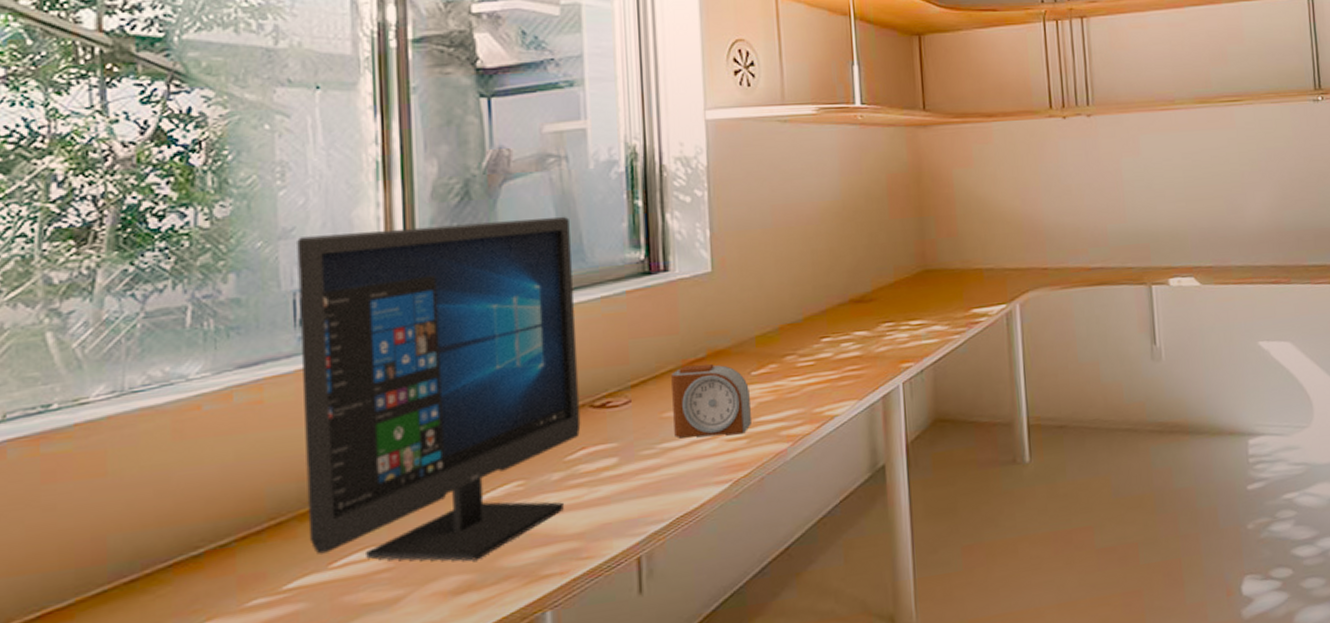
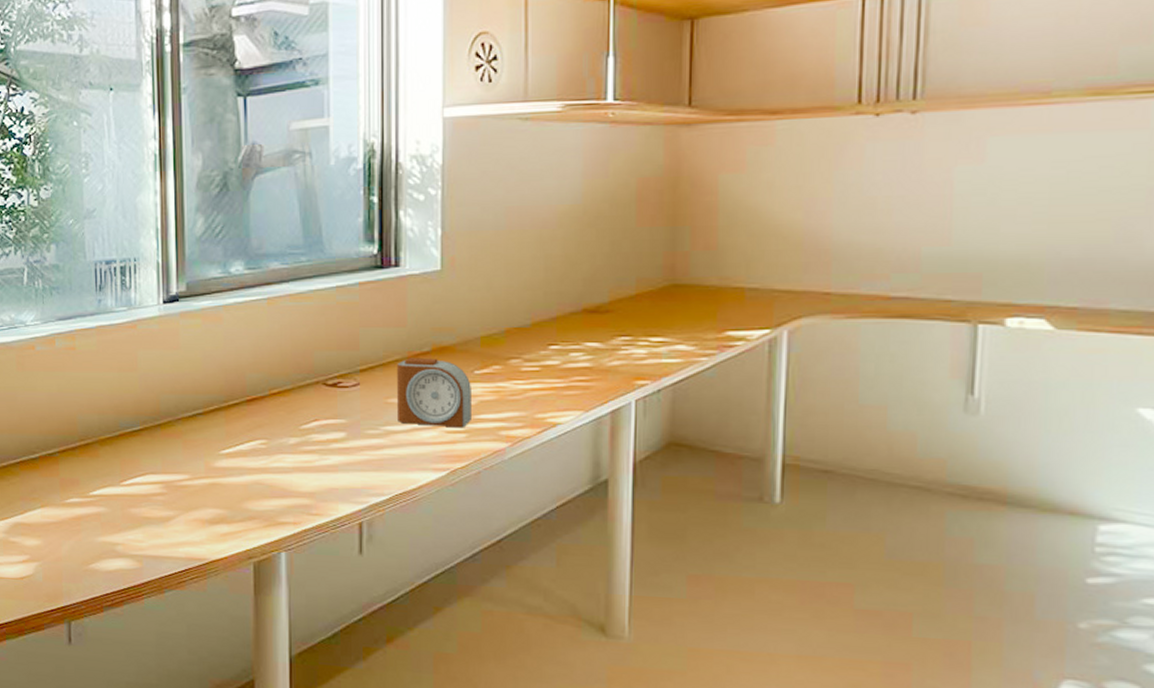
computer monitor: present [297,216,581,562] -> none [97,209,315,500]

